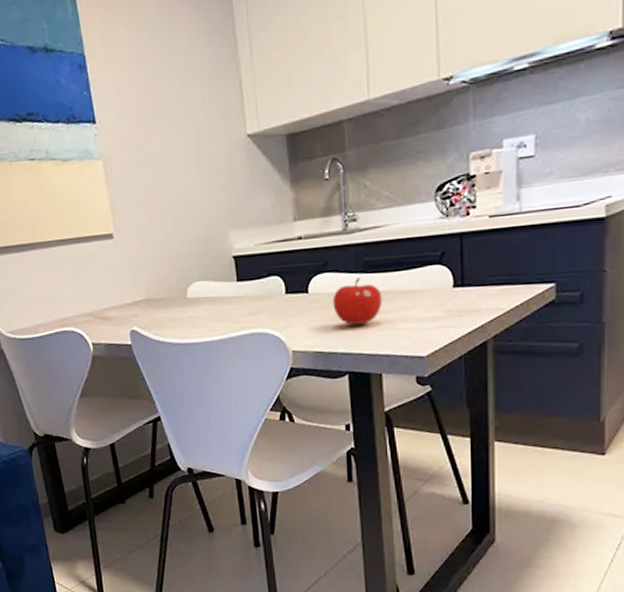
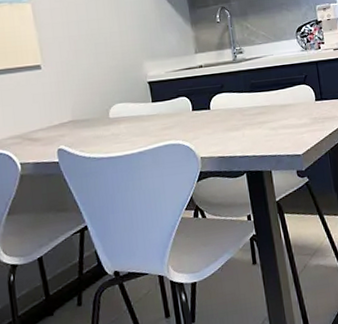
fruit: present [332,277,382,325] -> none [229,96,267,133]

